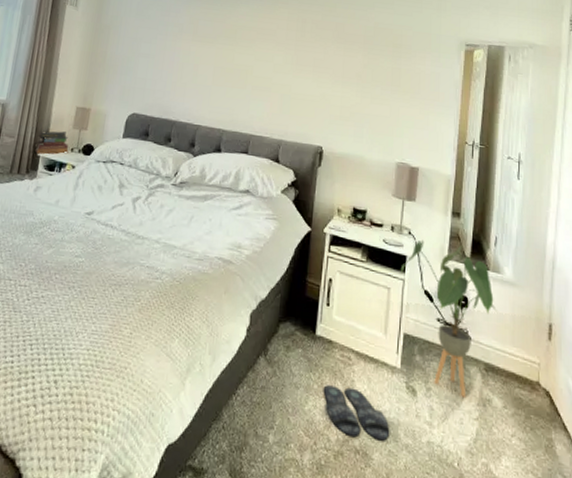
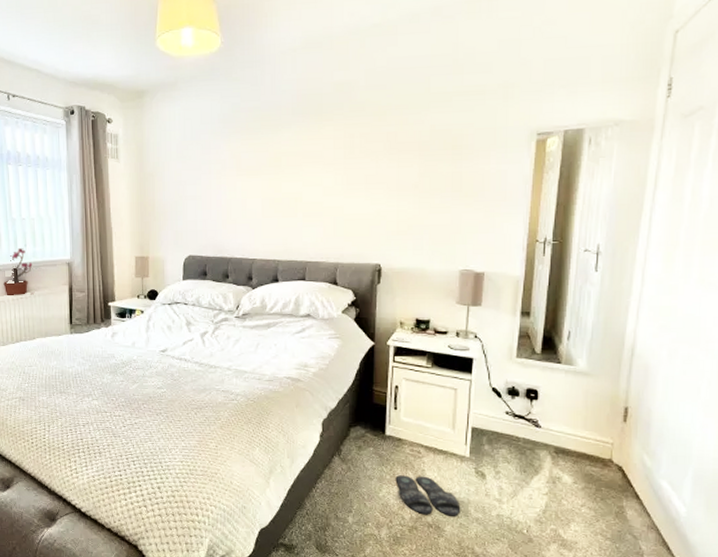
books: present [35,131,69,155] -> none [105,281,135,304]
house plant: present [400,239,497,397] -> none [467,341,568,477]

